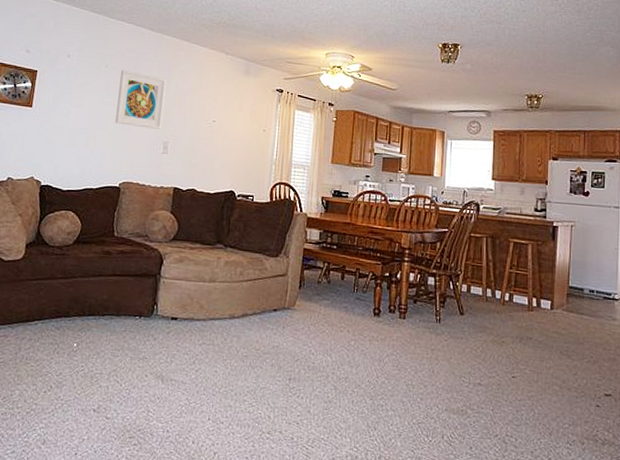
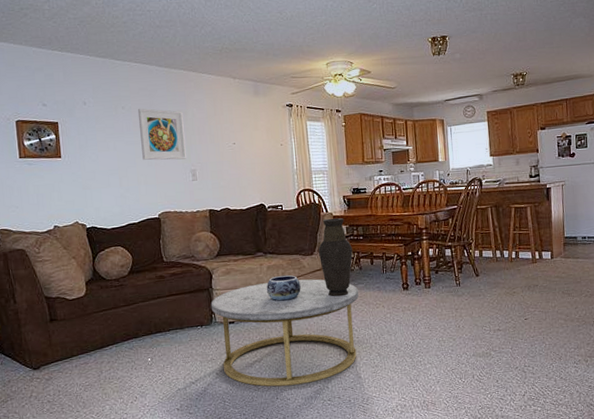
coffee table: none [154,279,323,408] -> present [210,279,359,387]
decorative bowl: none [219,274,259,305] -> present [266,275,301,301]
vase: none [284,219,323,311] -> present [318,218,353,297]

